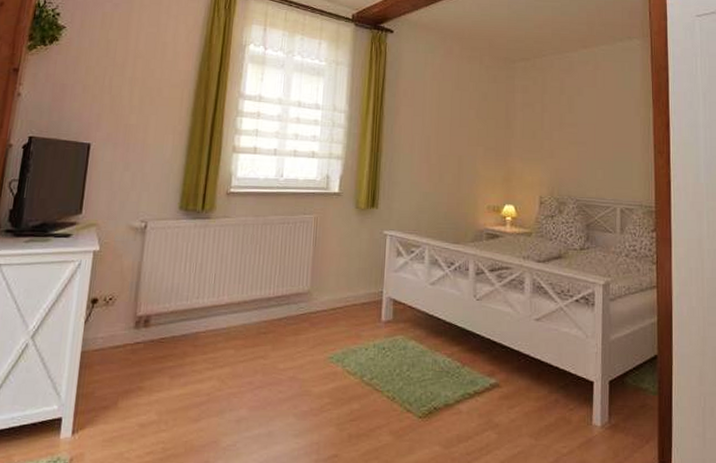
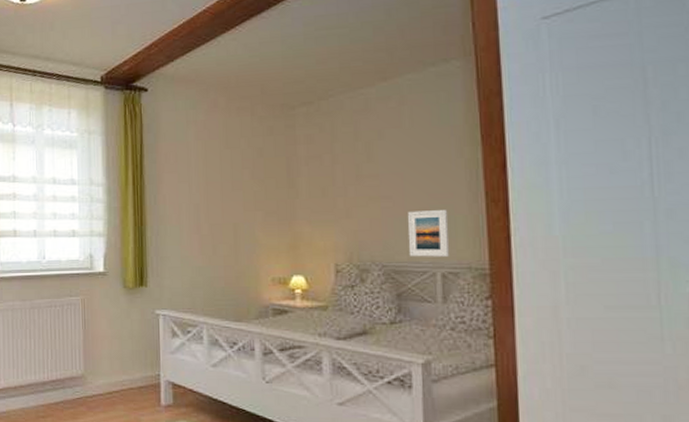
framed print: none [597,156,627,195] -> present [407,210,450,257]

